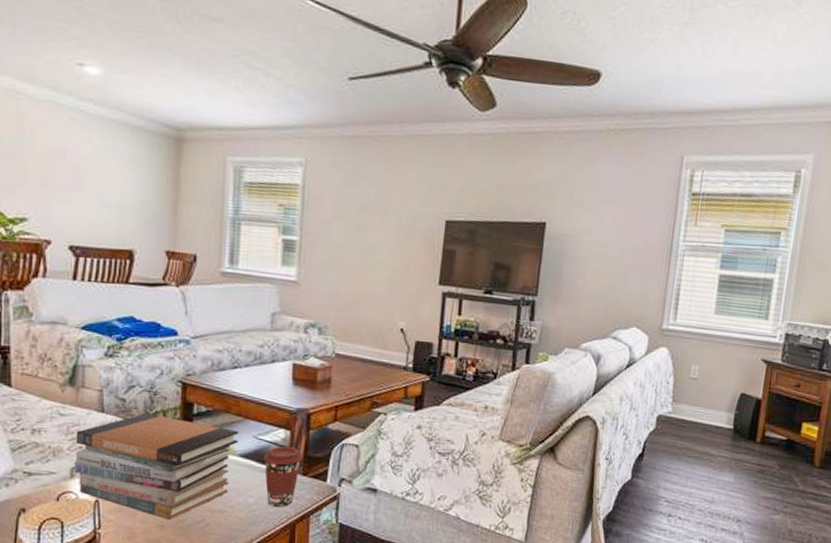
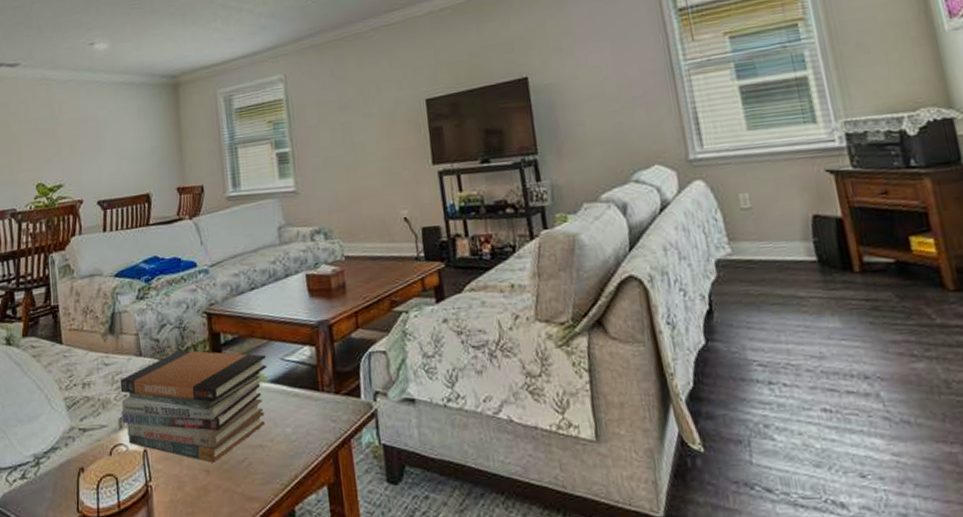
coffee cup: present [264,446,304,508] -> none [294,363,333,435]

